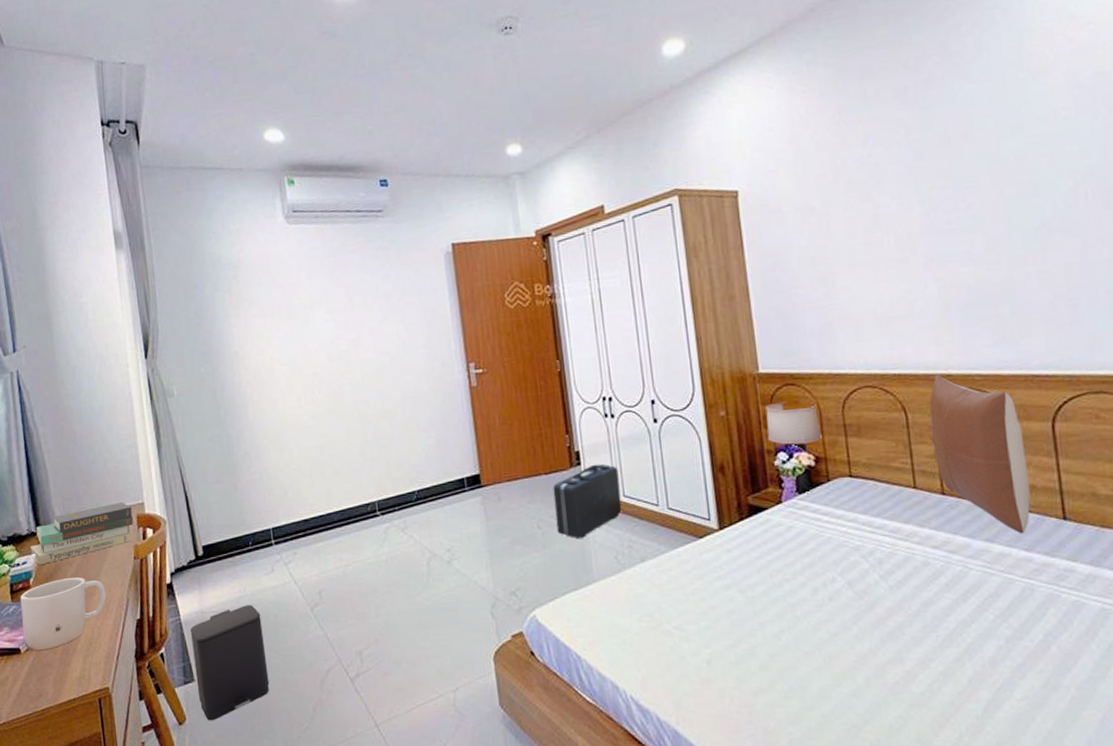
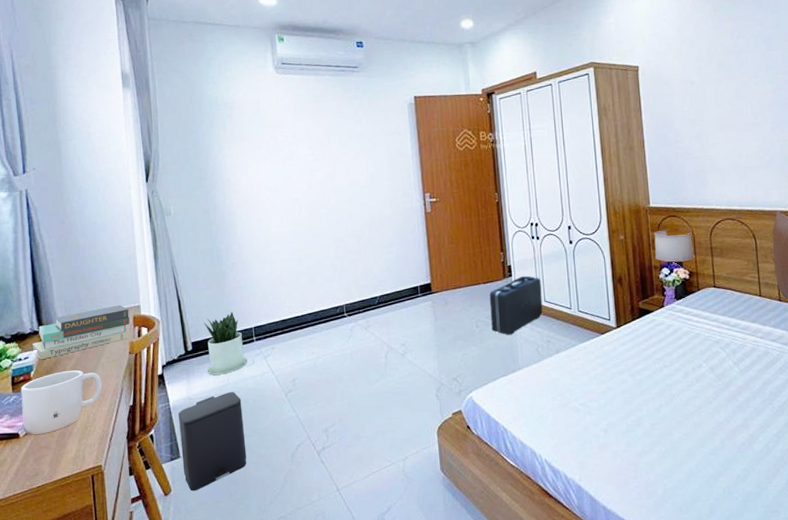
planter: none [215,510,268,585] -> present [204,312,249,375]

